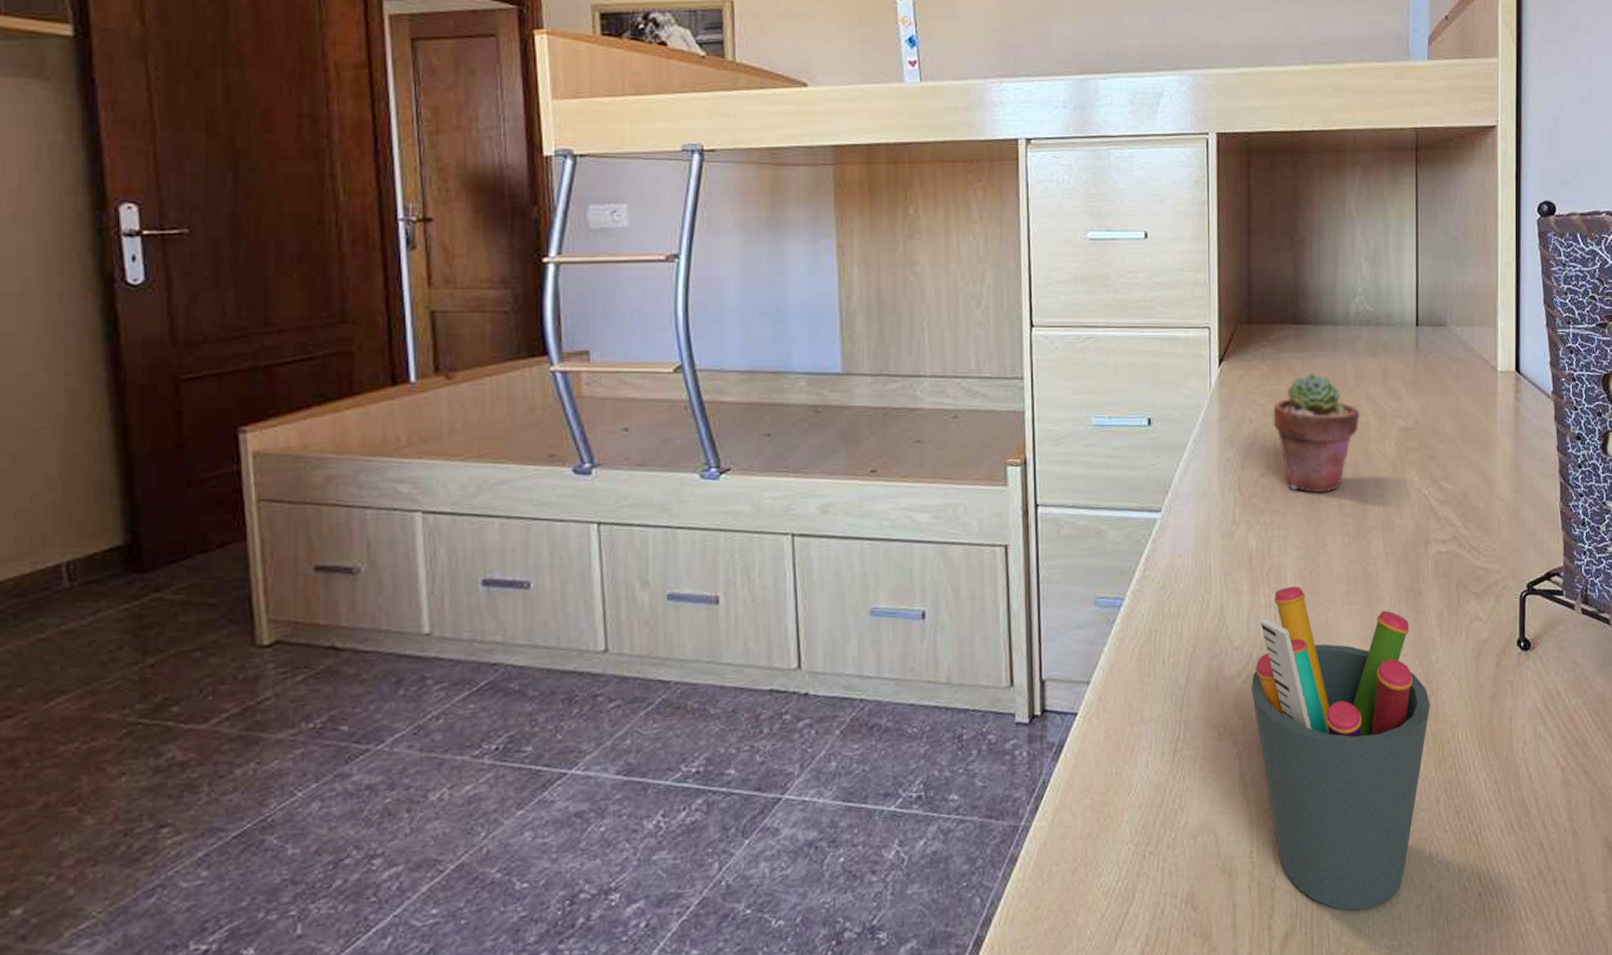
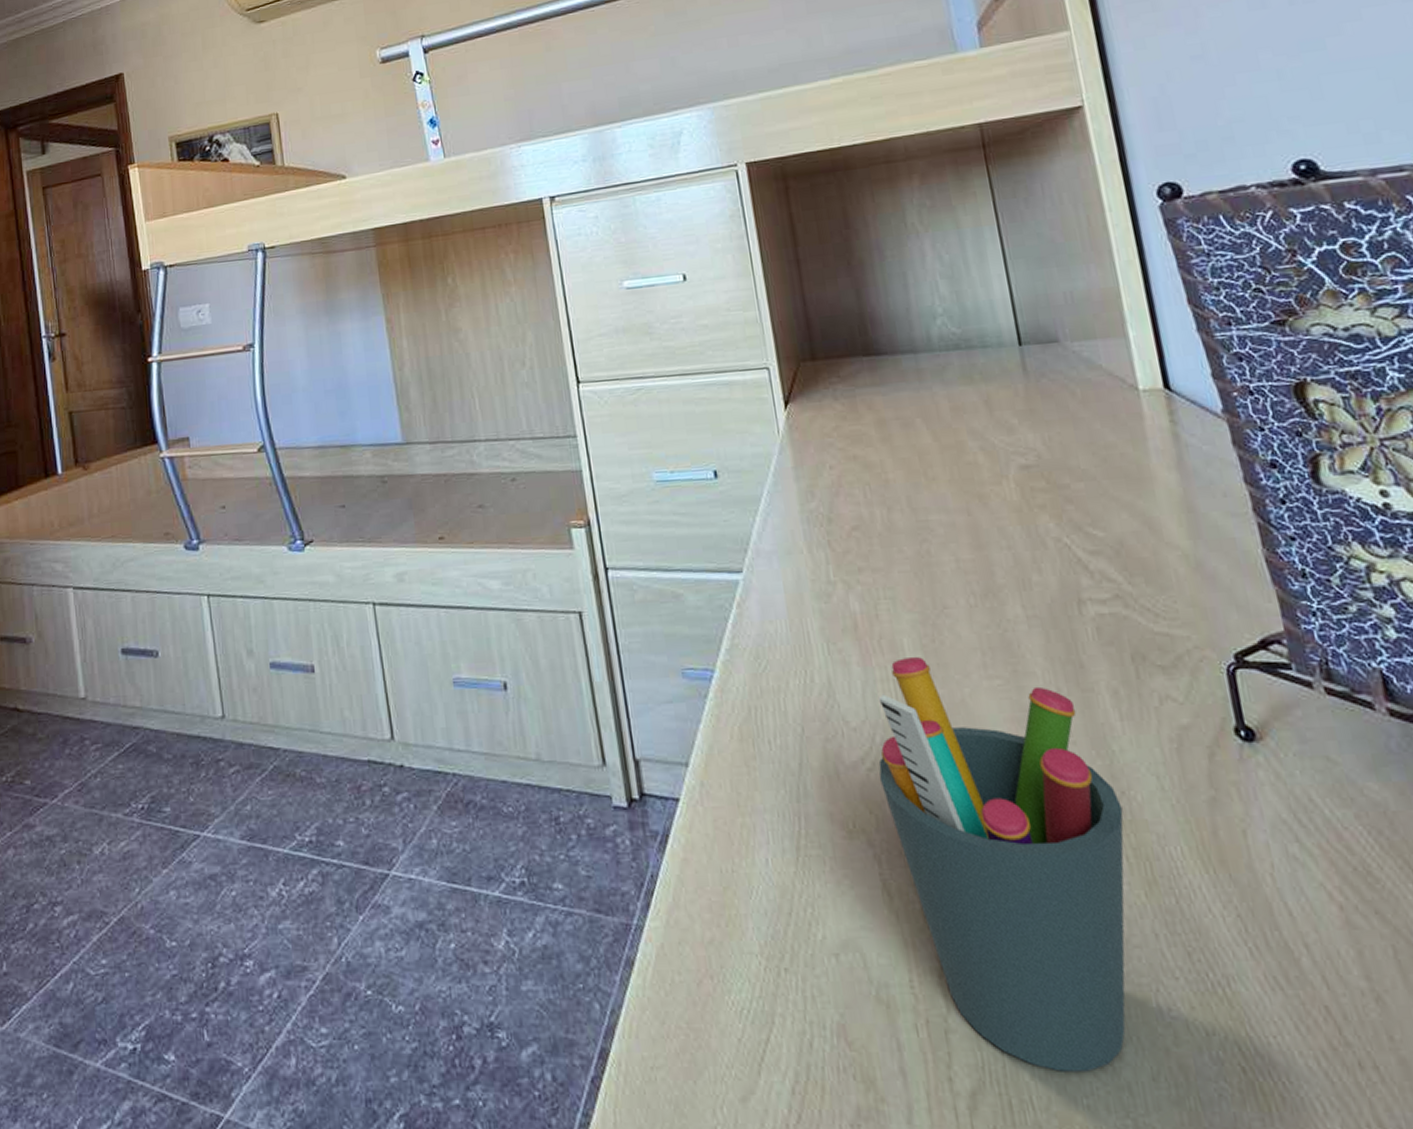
potted succulent: present [1273,373,1360,494] -> none [855,409,965,547]

